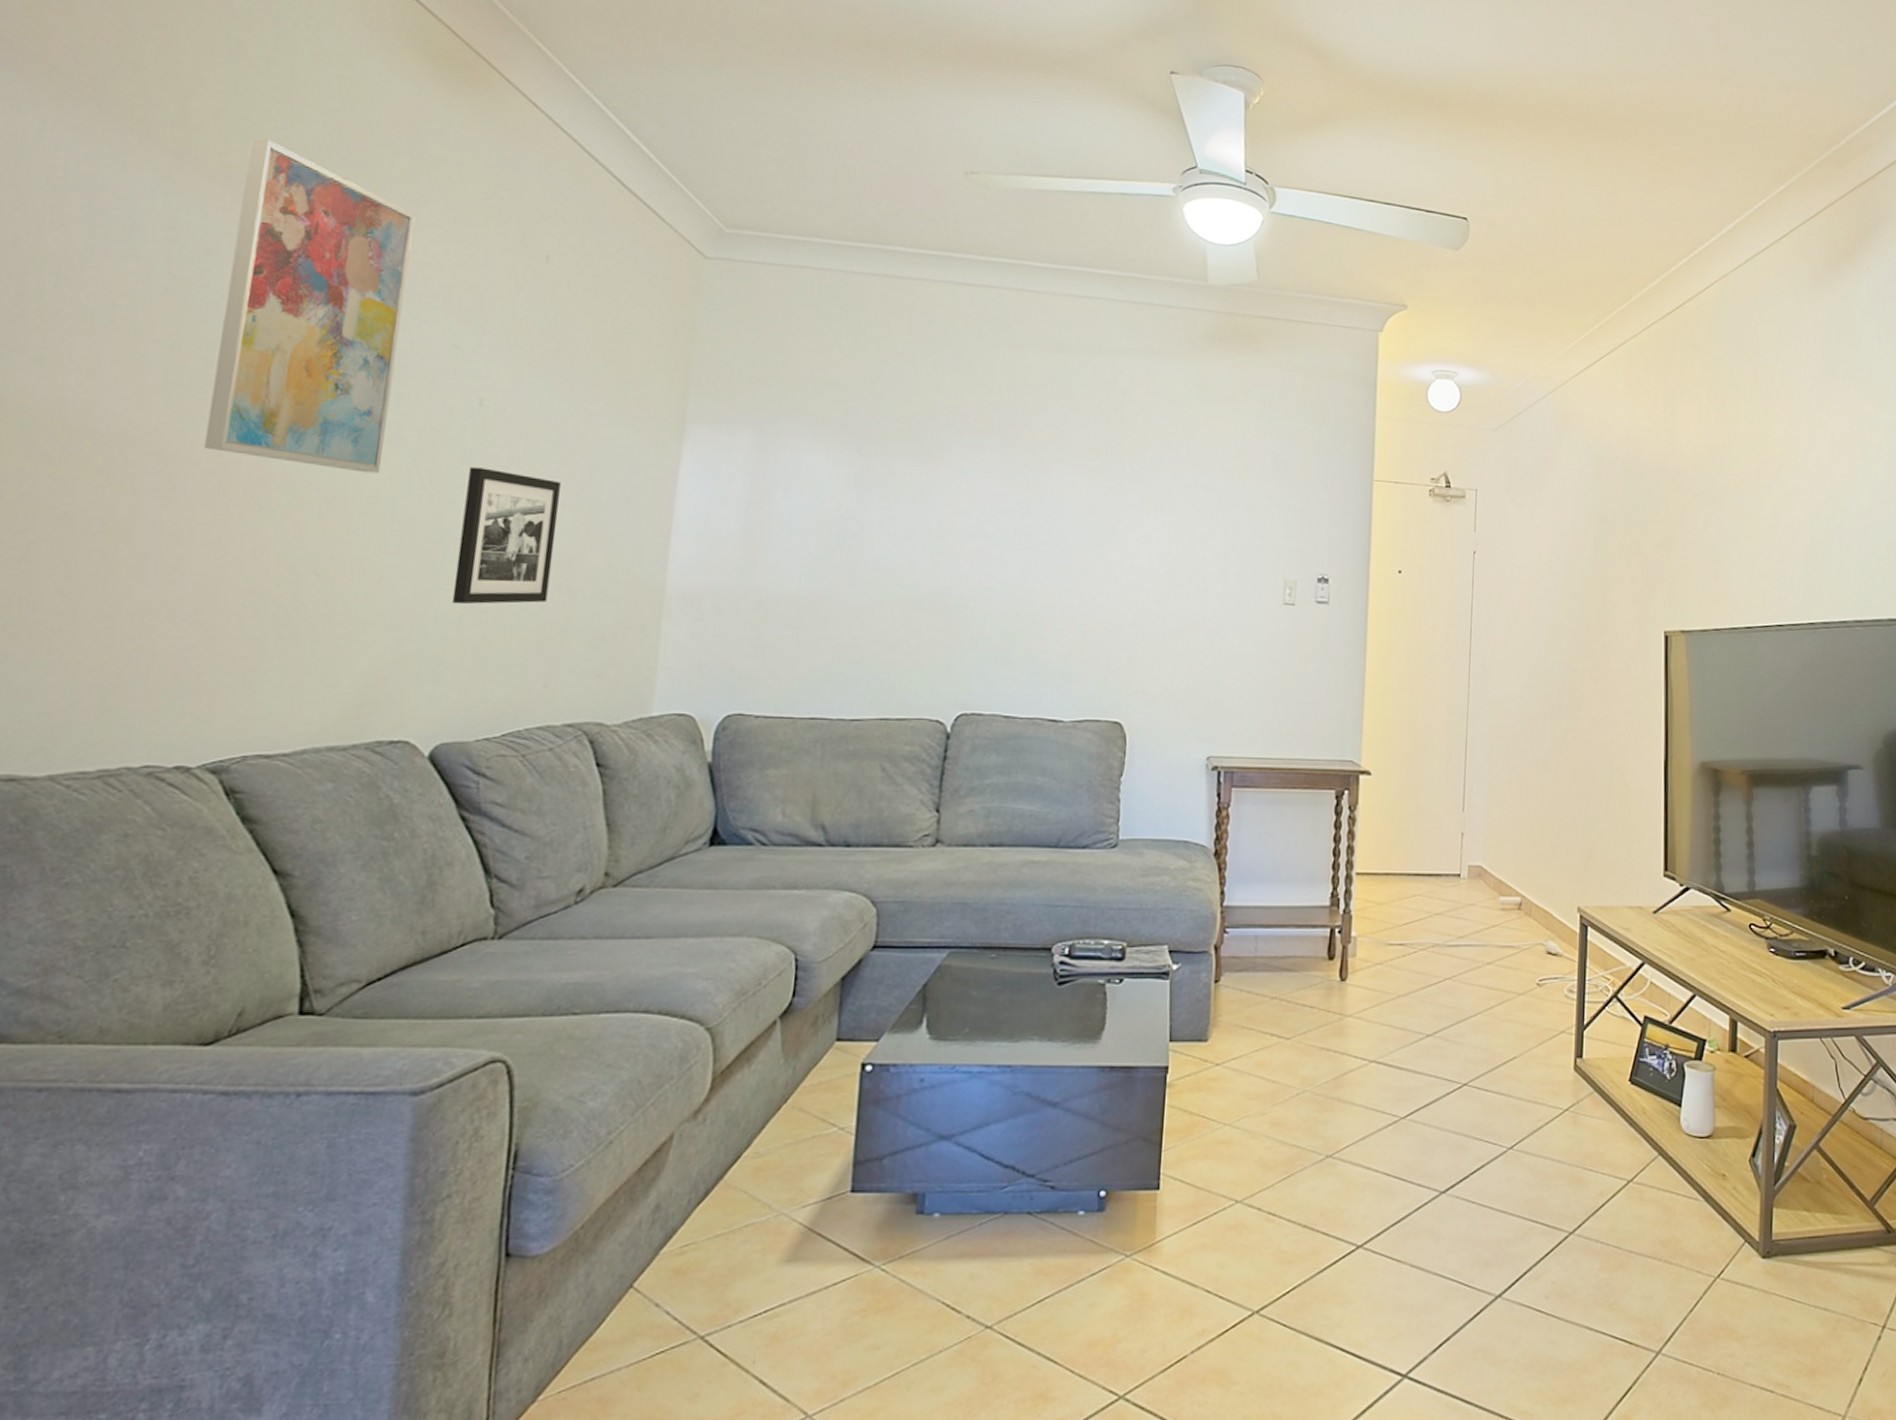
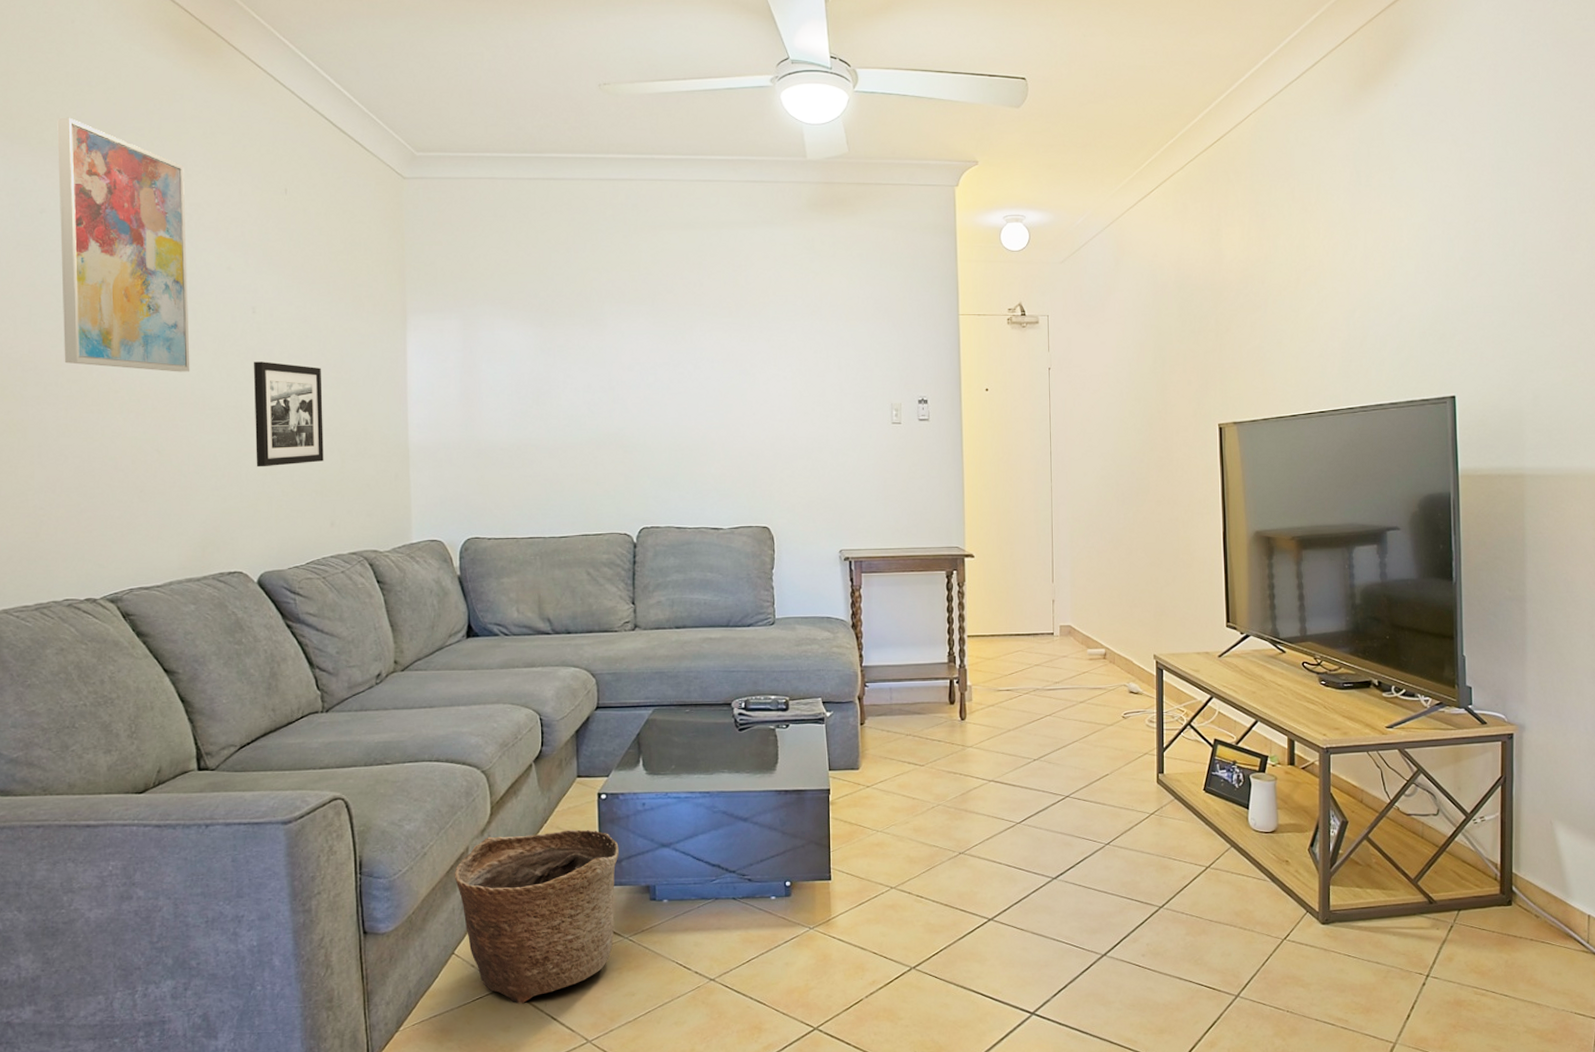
basket: none [647,1113,882,1362] -> present [454,829,619,1004]

